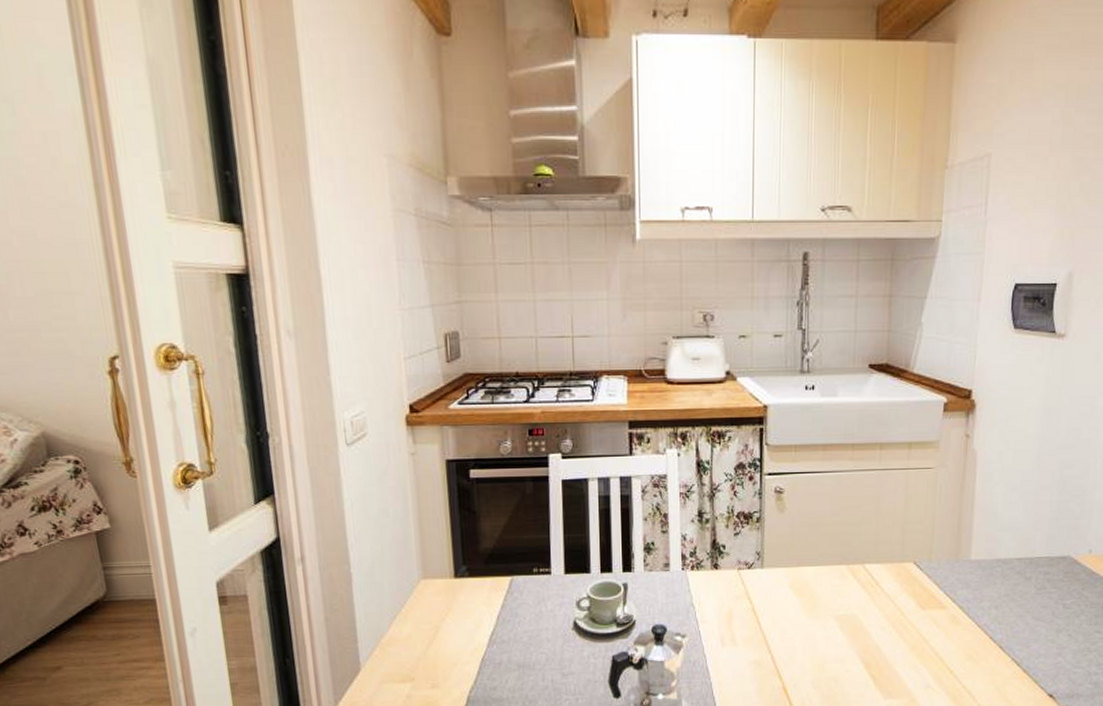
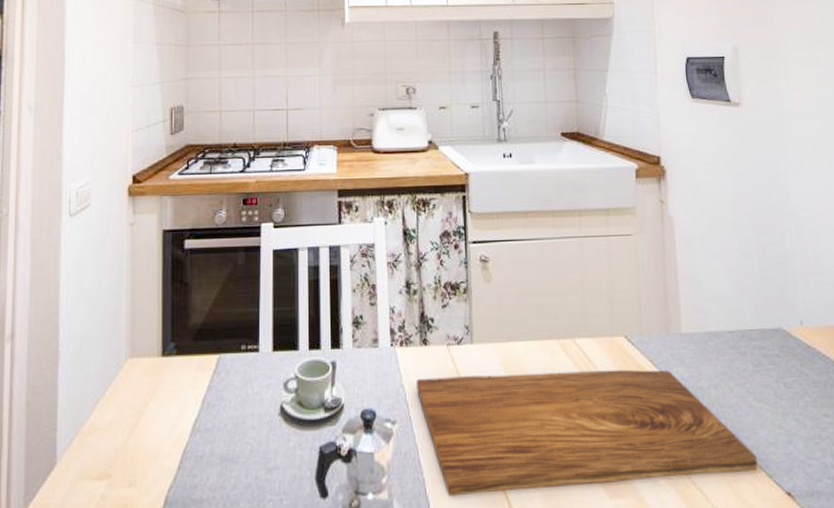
cutting board: none [707,592,1026,697] -> present [417,369,757,497]

